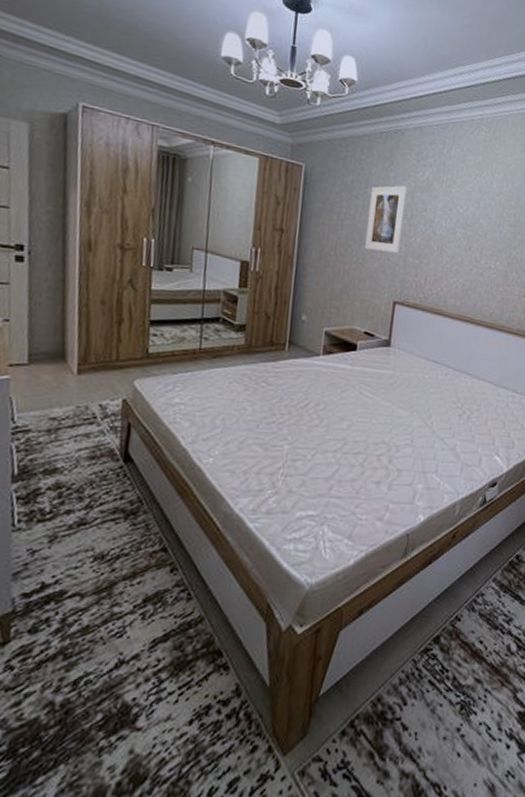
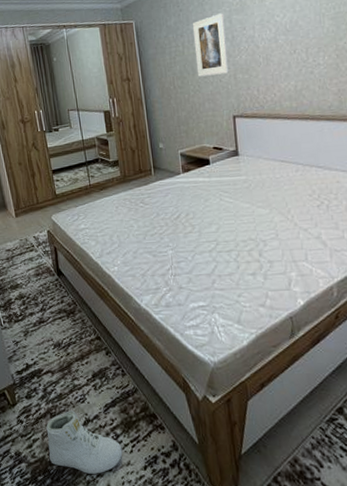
sneaker: none [45,649,164,737] -> present [46,411,123,474]

